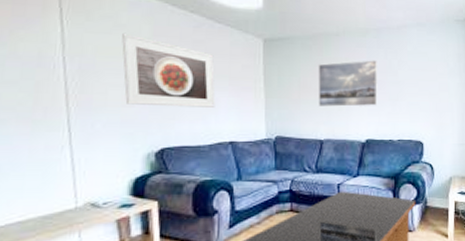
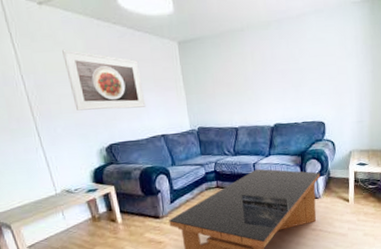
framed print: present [318,60,378,107] -> none [227,51,283,98]

